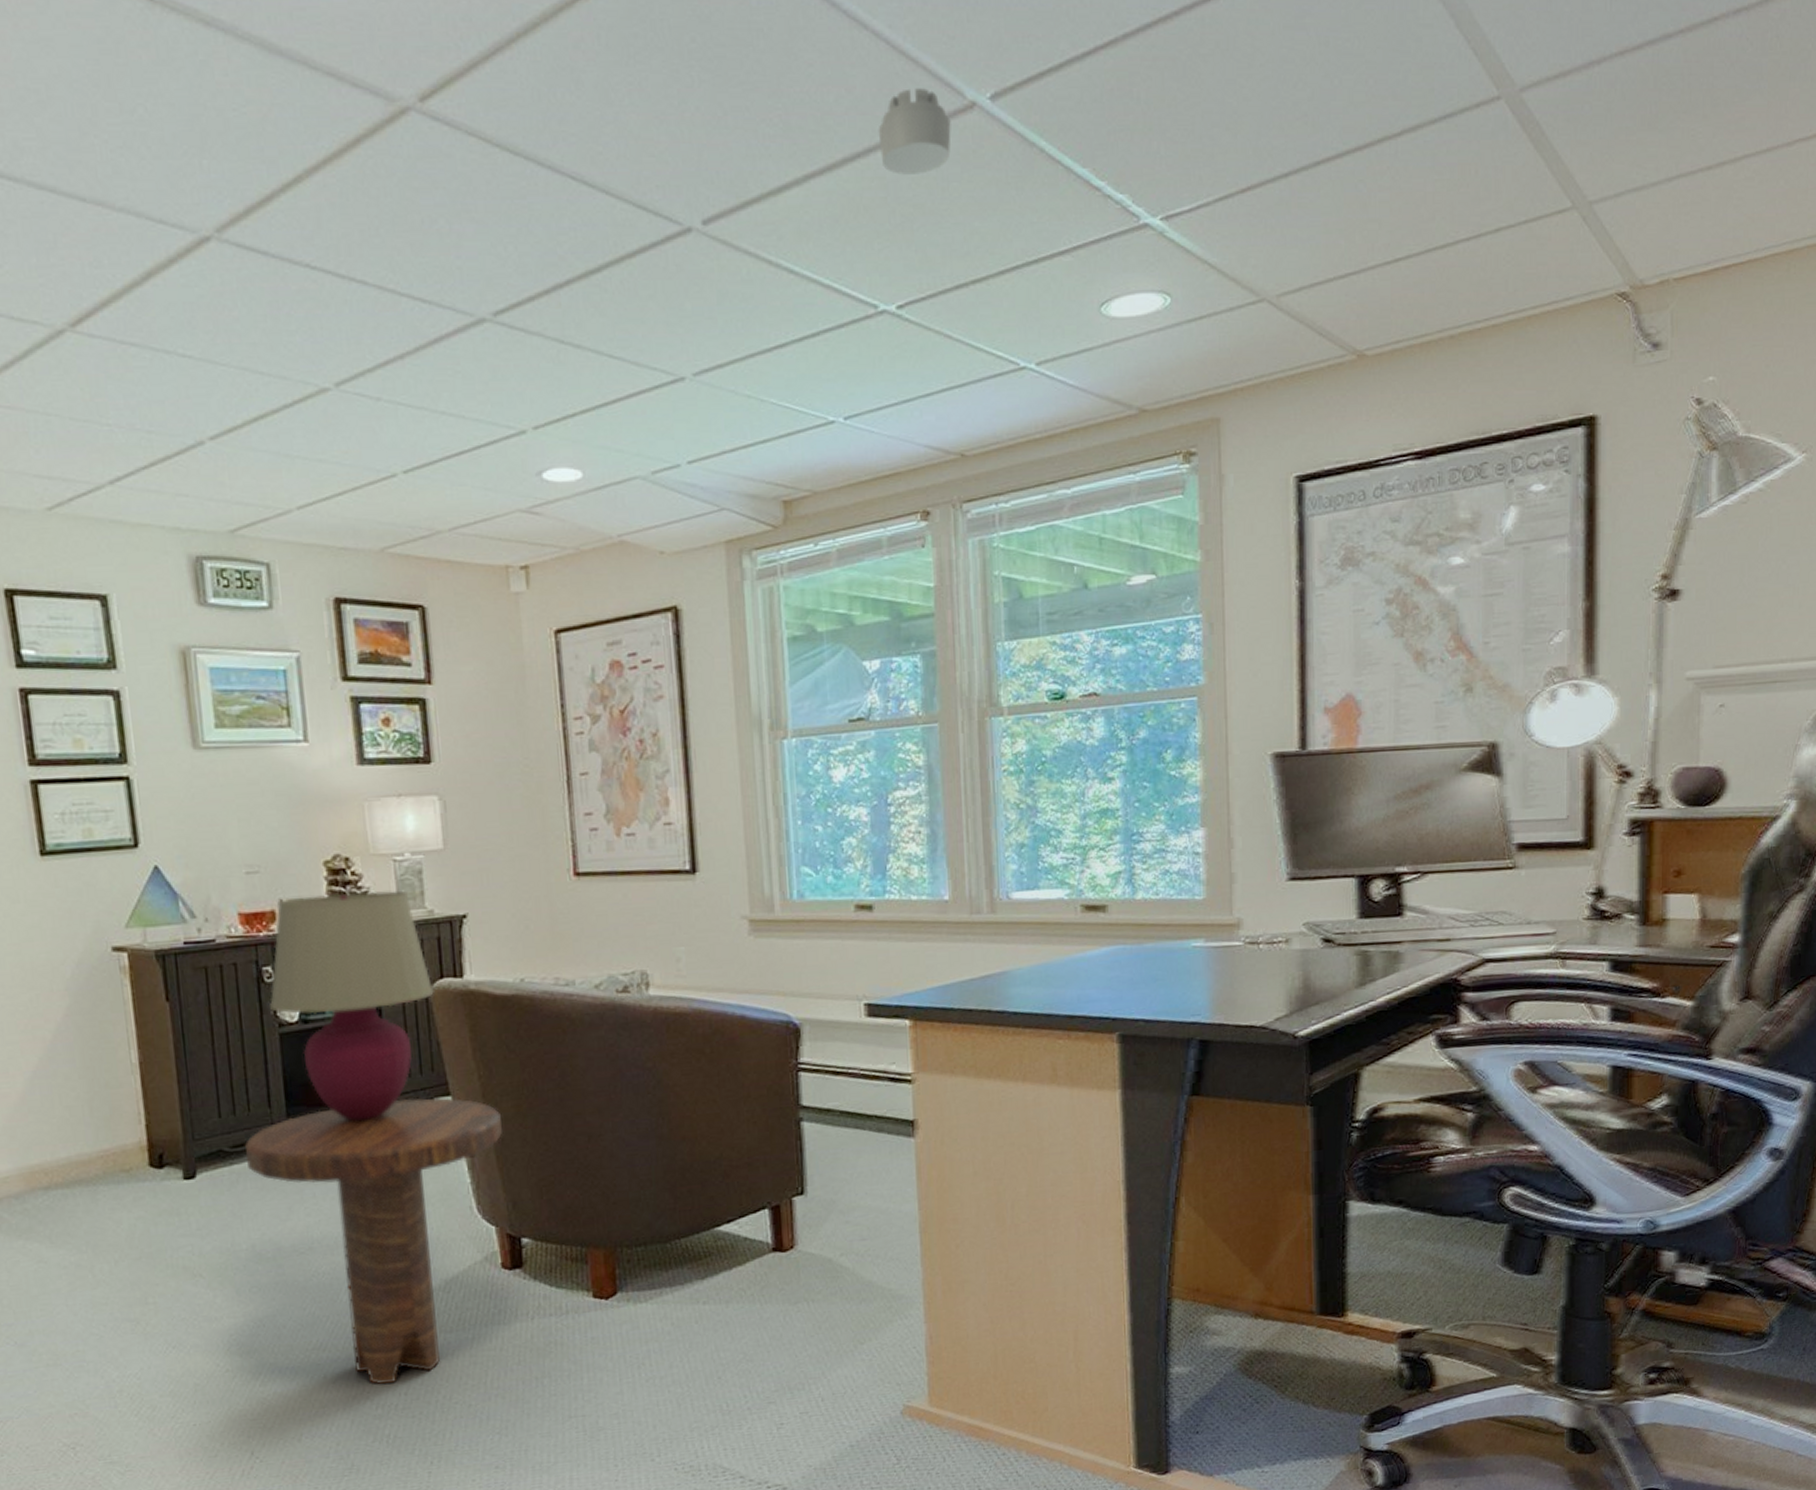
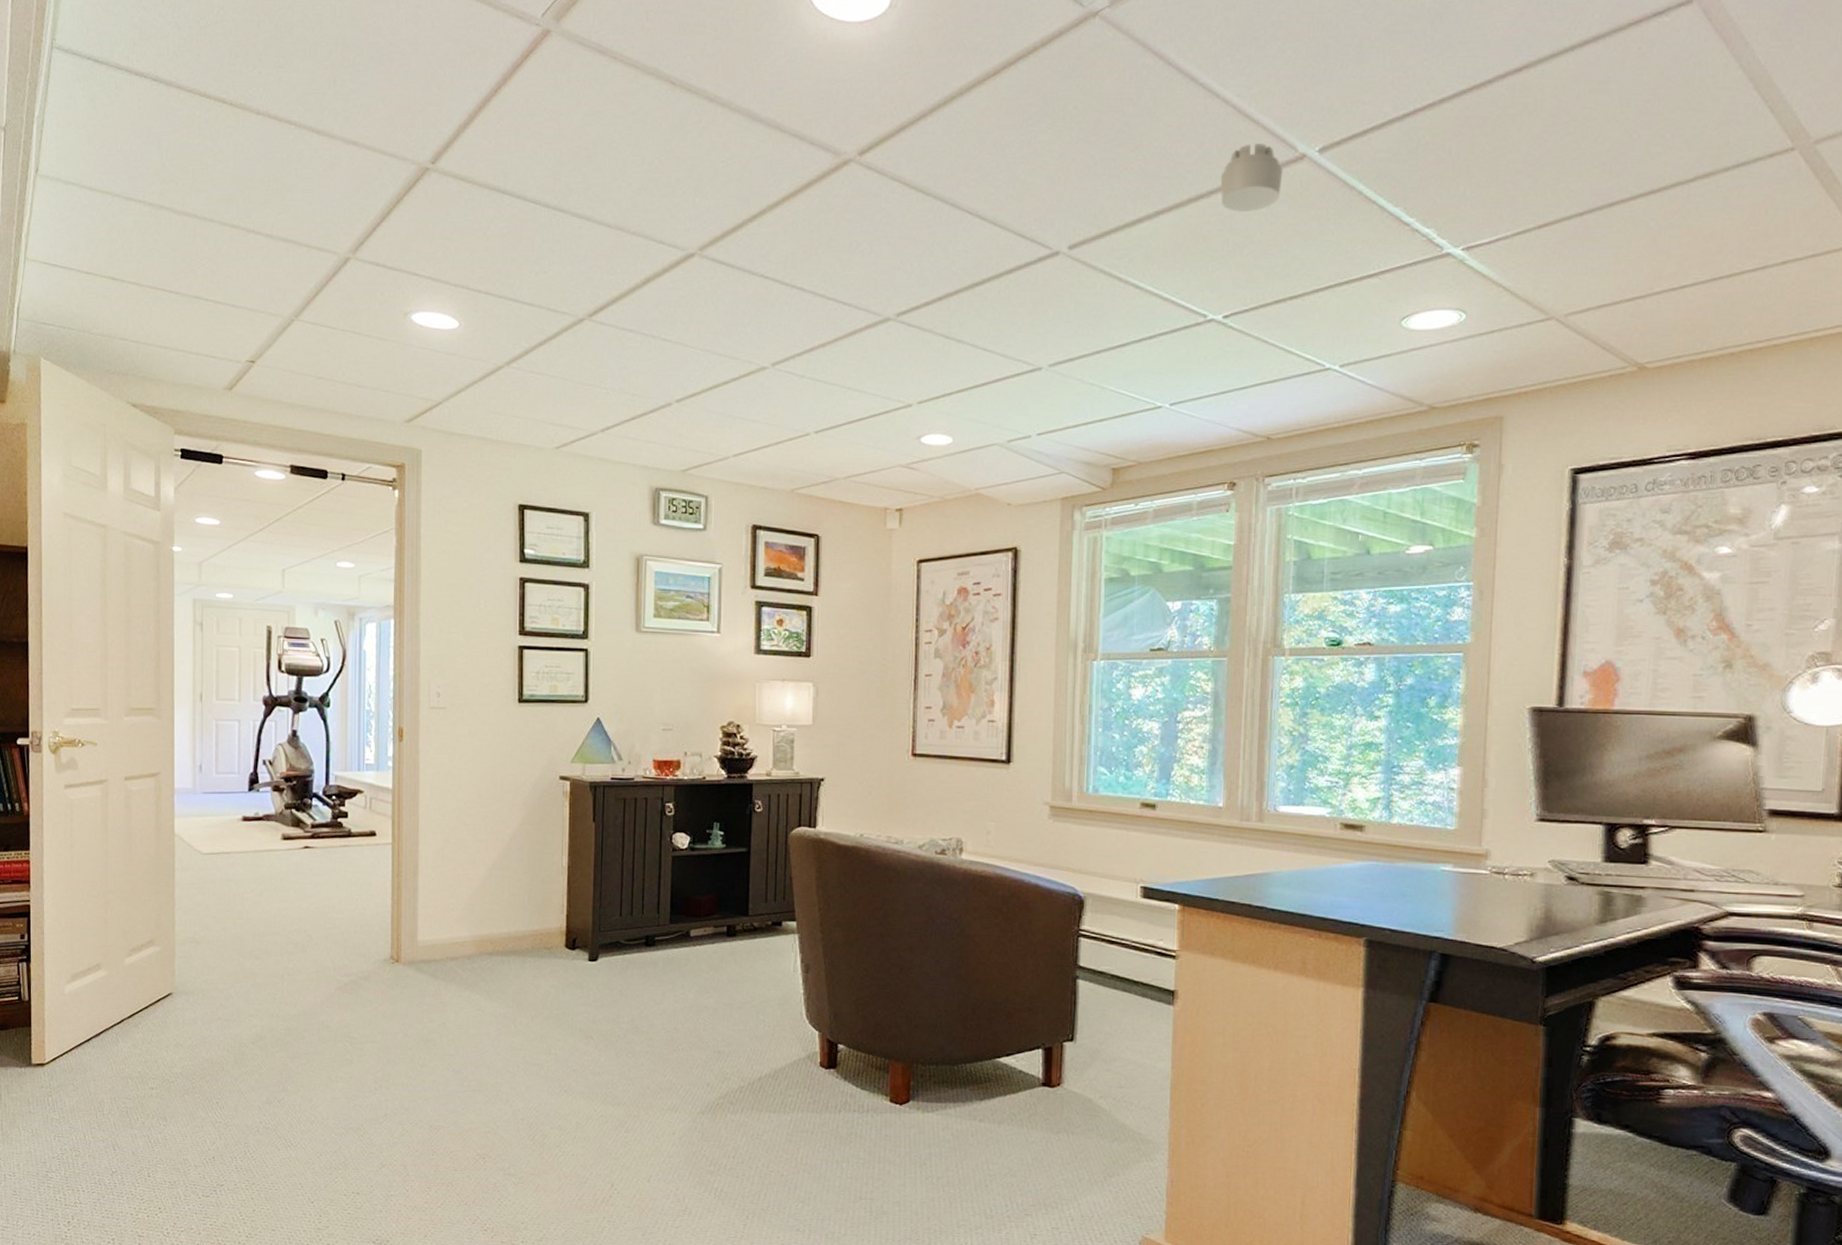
side table: present [245,1098,502,1384] -> none [636,920,833,1146]
table lamp: present [270,890,434,1121] -> none [668,751,792,932]

